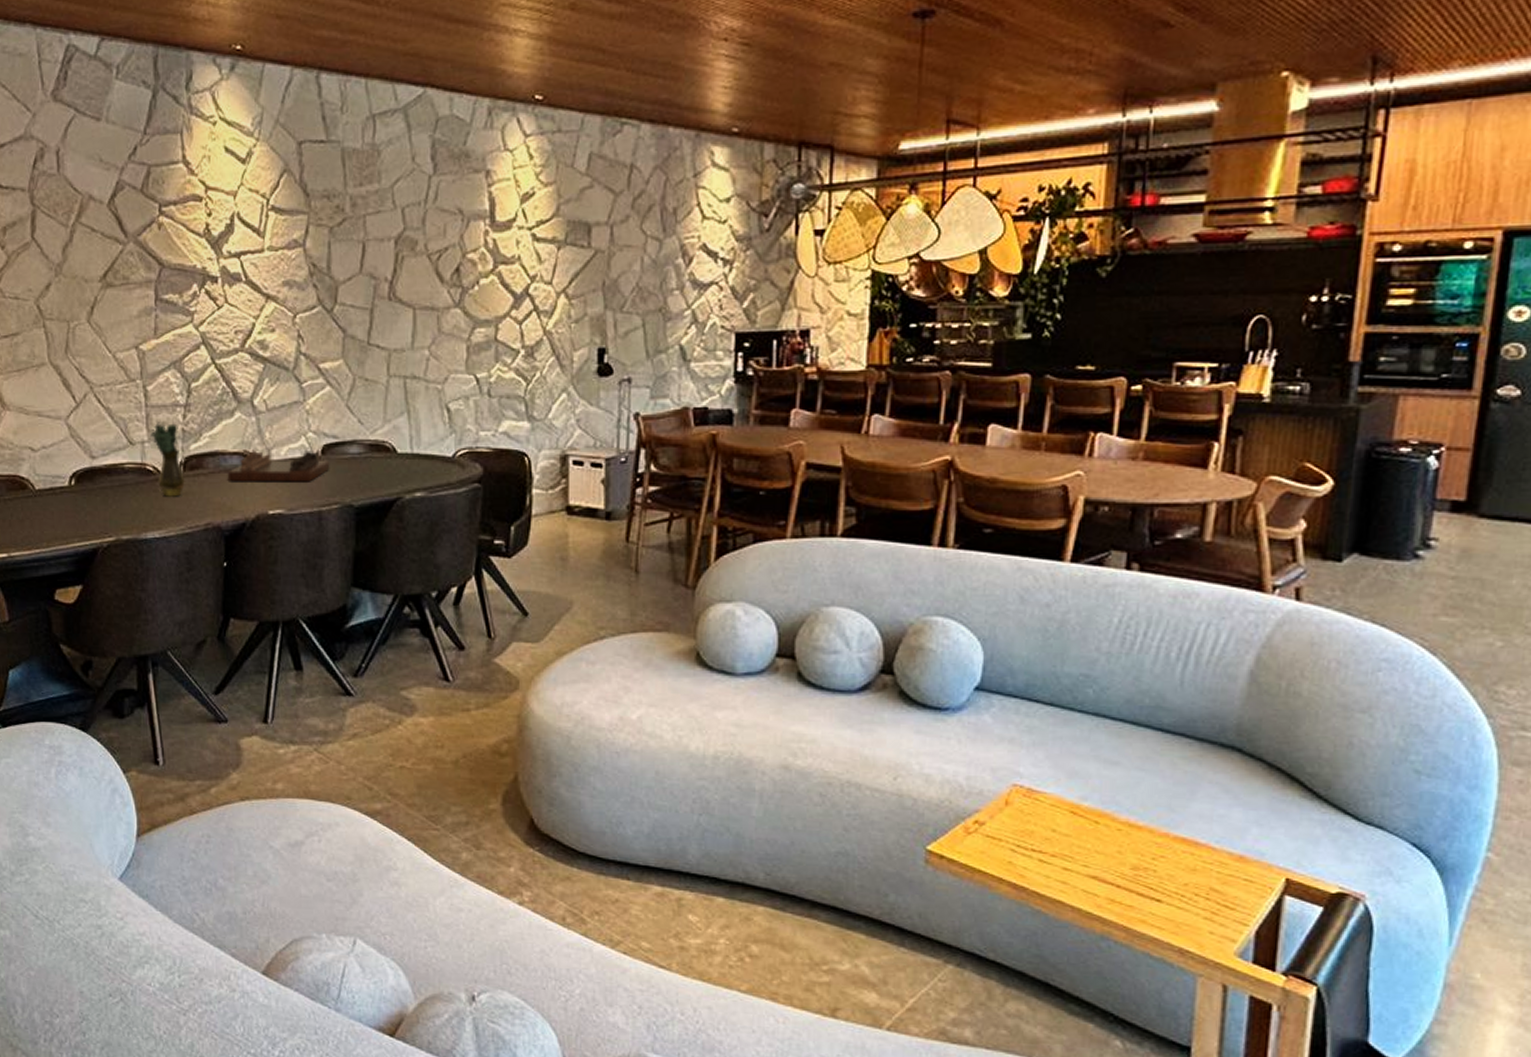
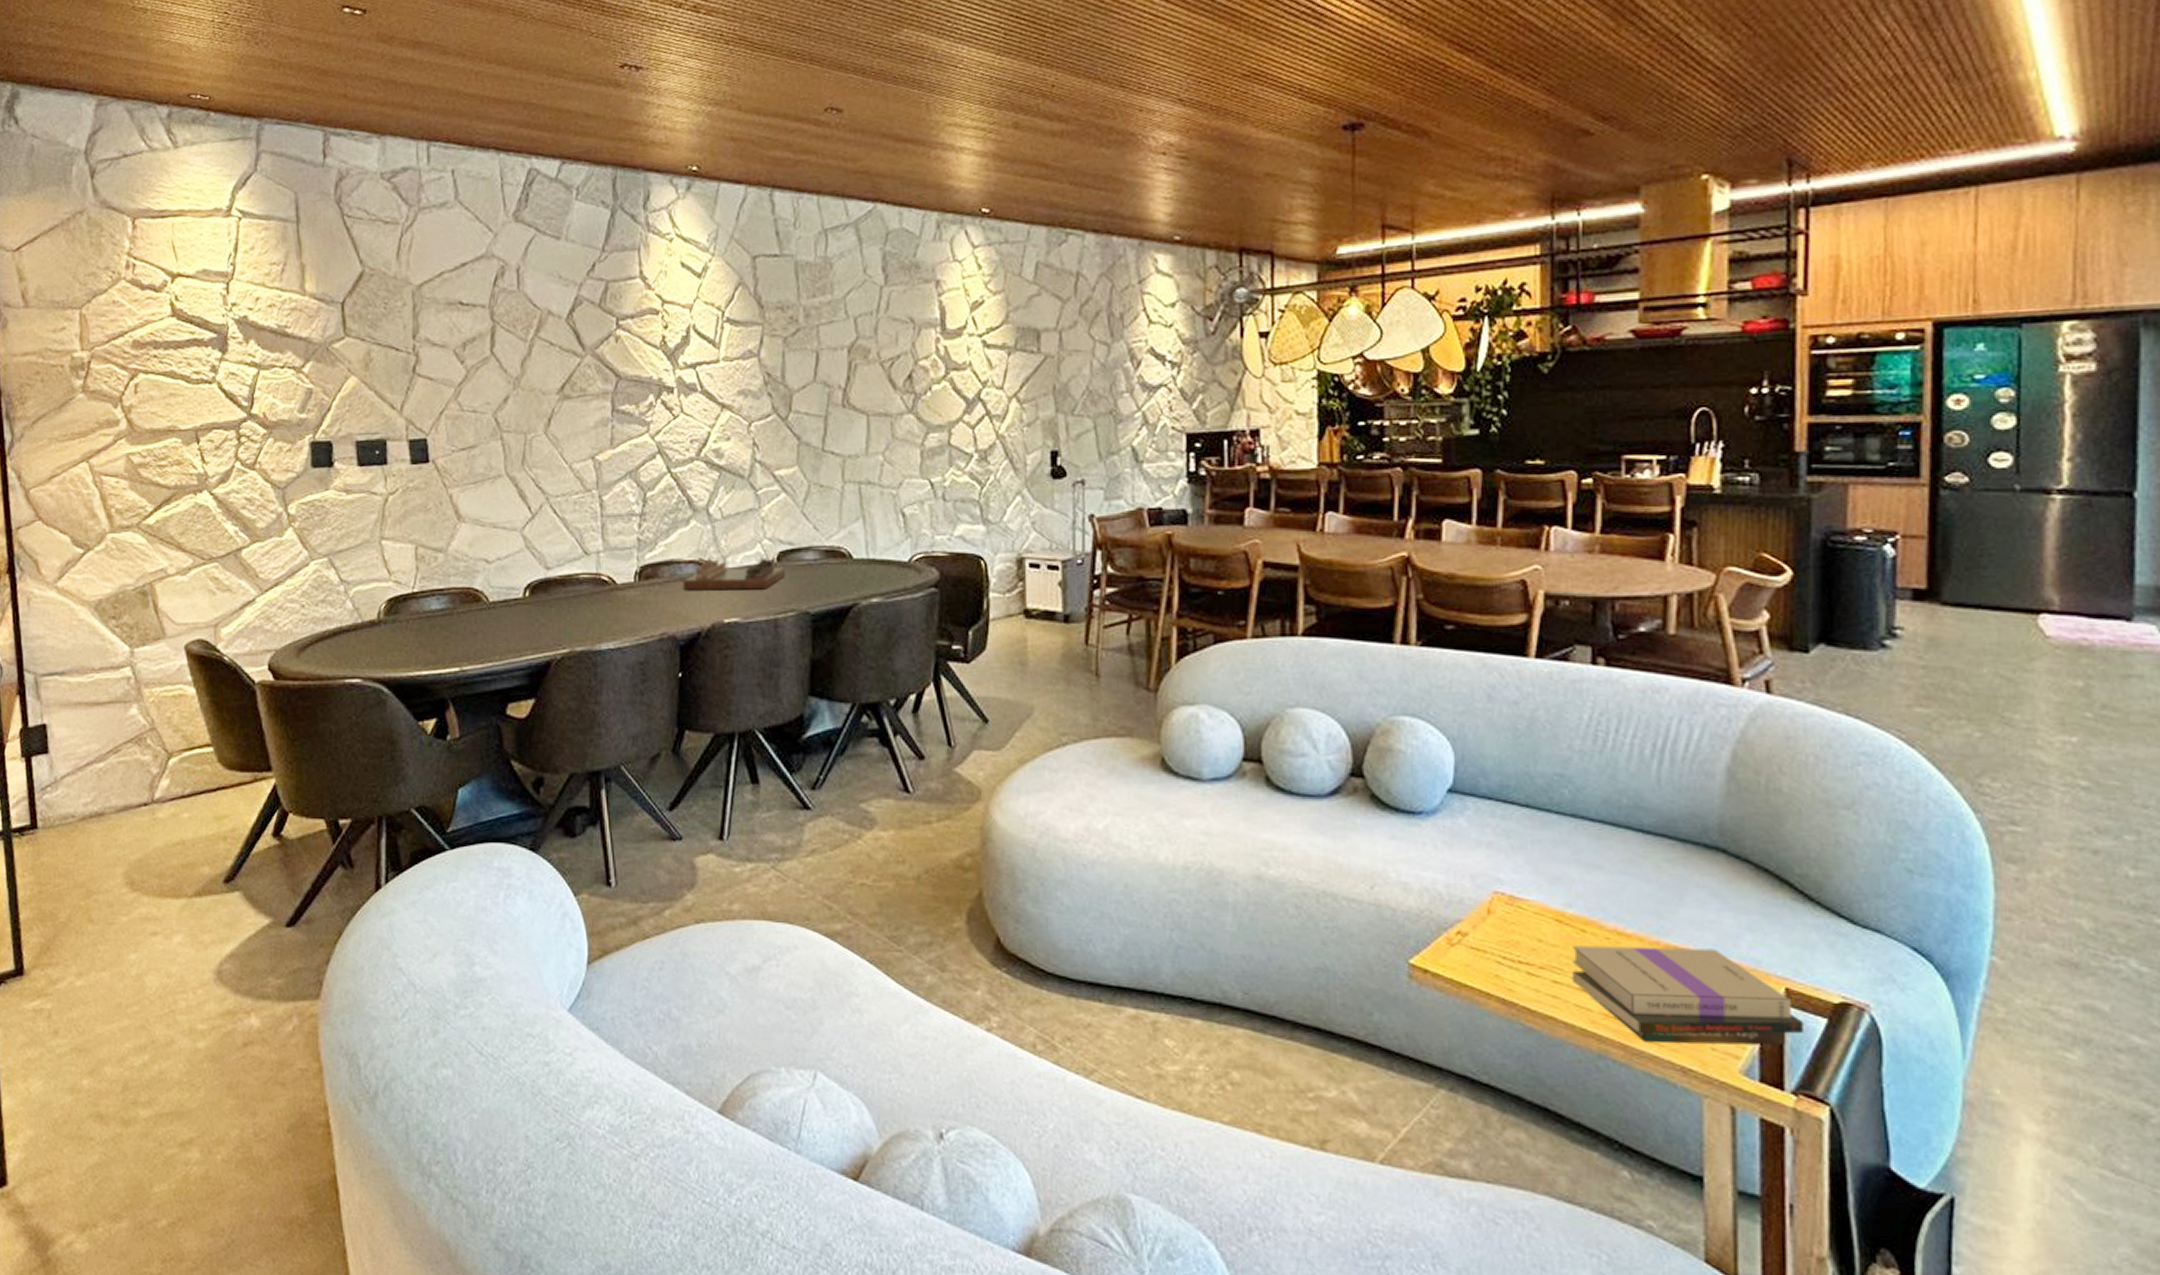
vase: present [150,420,185,497] -> none [605,530,640,607]
books: none [1081,835,1301,931] -> present [1571,945,1805,1046]

